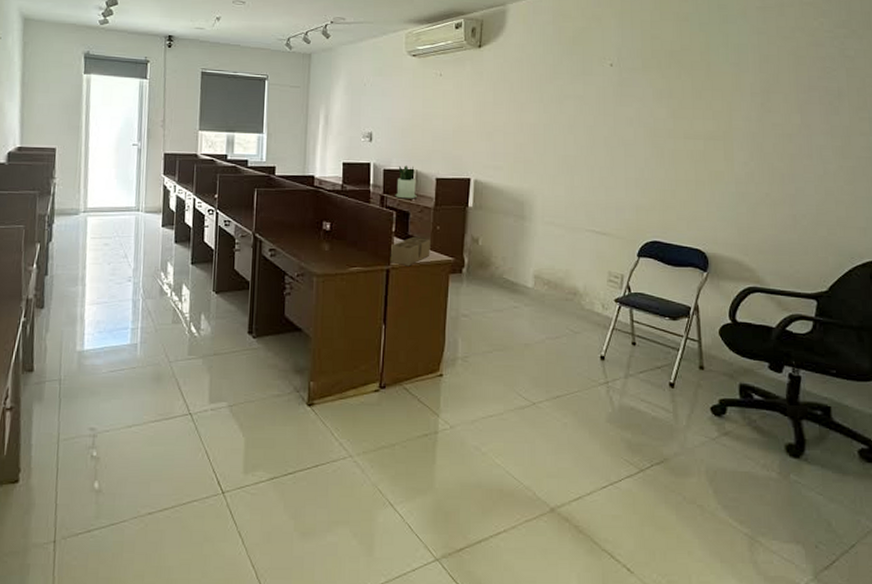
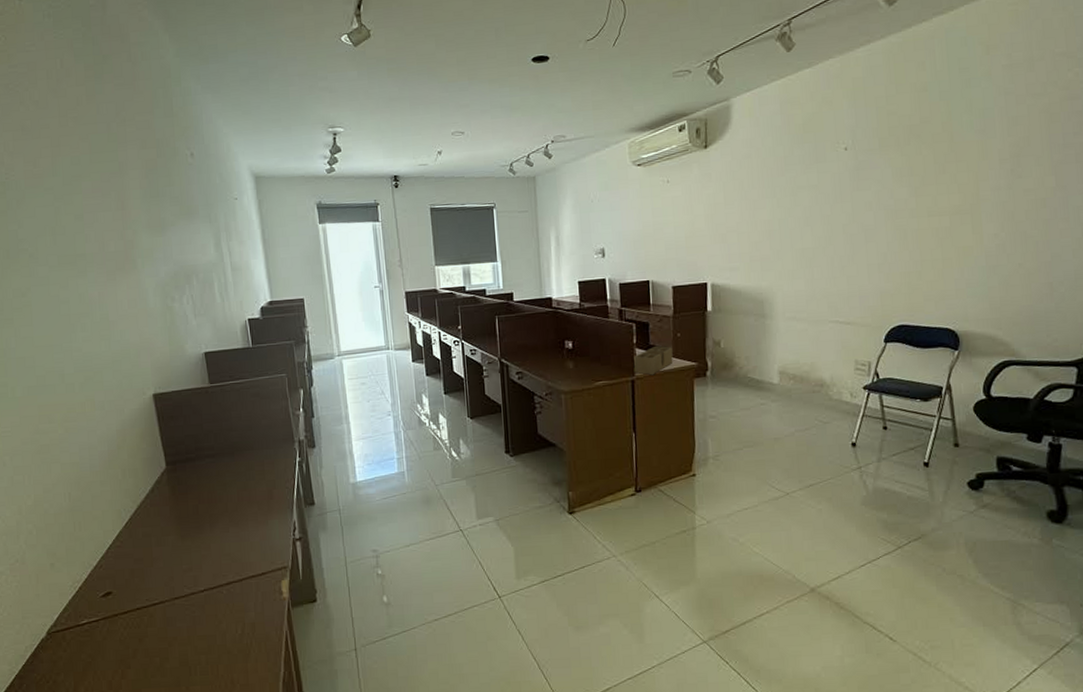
planter: present [395,165,417,199] -> none [633,276,655,311]

